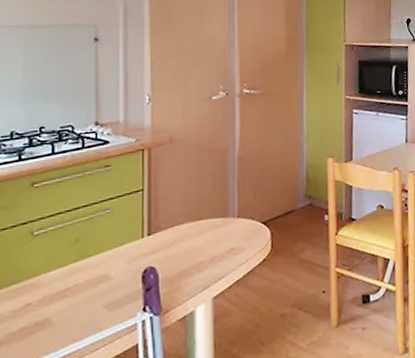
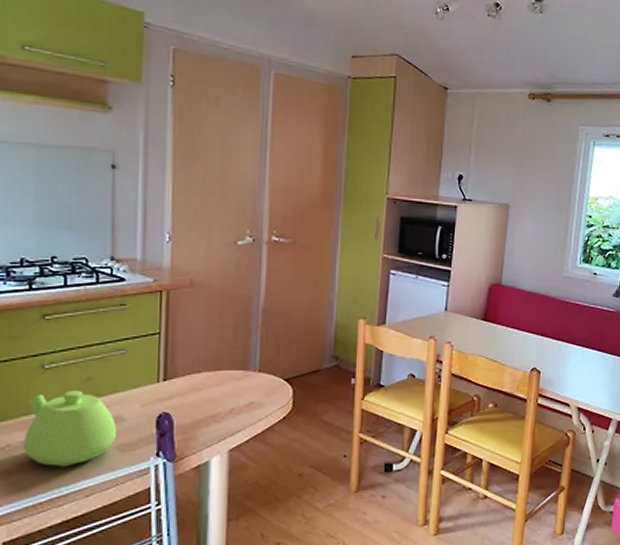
teapot: none [12,253,105,333] -> present [23,391,117,468]

